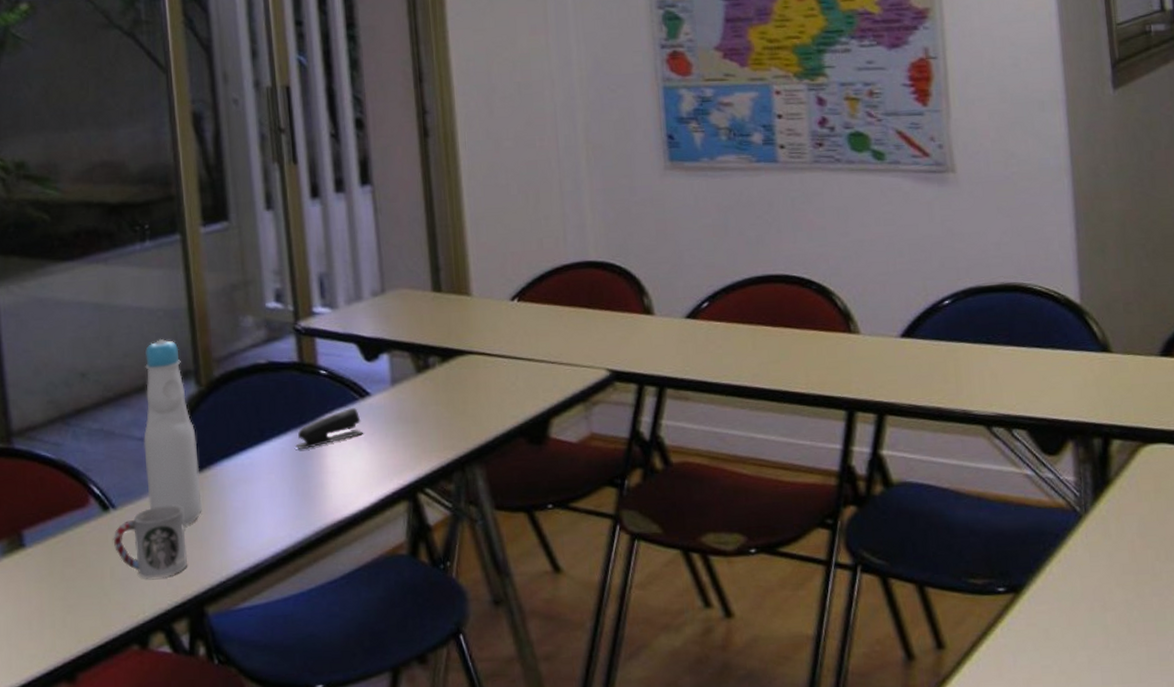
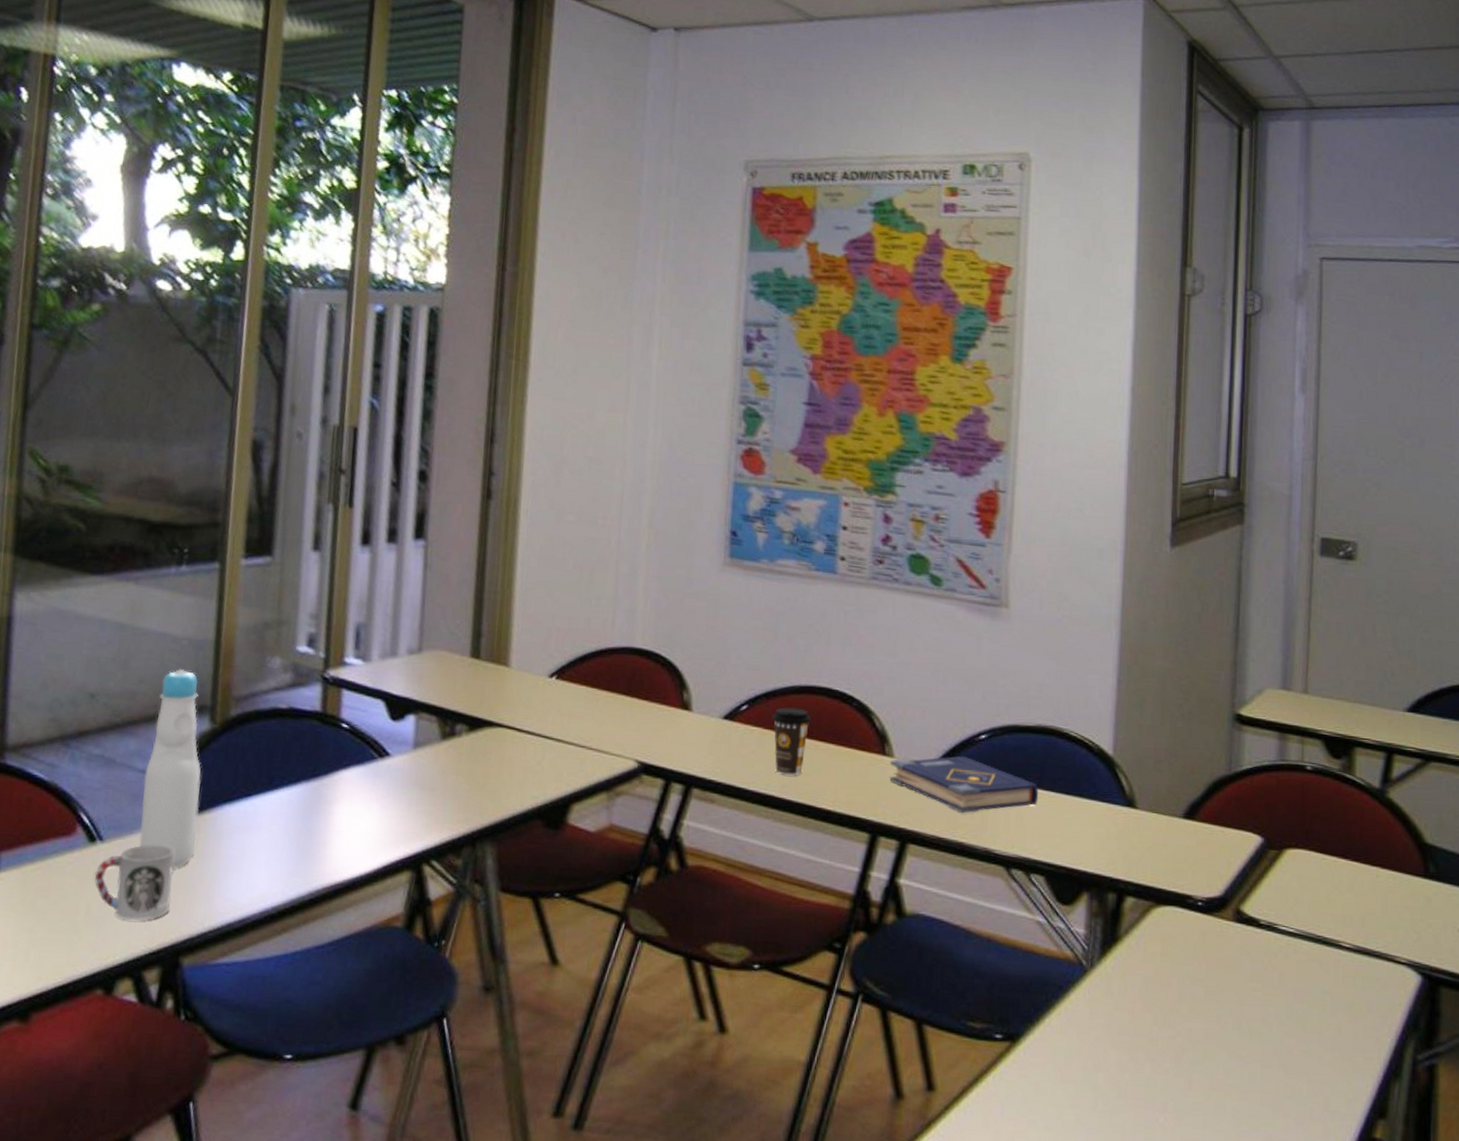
stapler: present [295,407,363,450] -> none [303,766,376,804]
coffee cup: none [734,298,772,365] -> present [772,707,811,776]
book: none [856,323,1011,380] -> present [889,755,1039,814]

